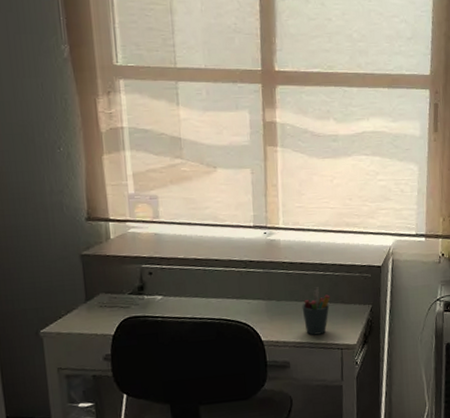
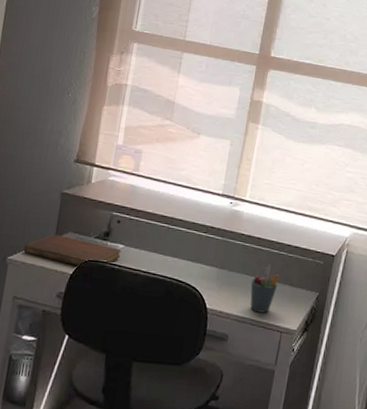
notebook: none [55,298,161,326] -> present [23,234,122,267]

